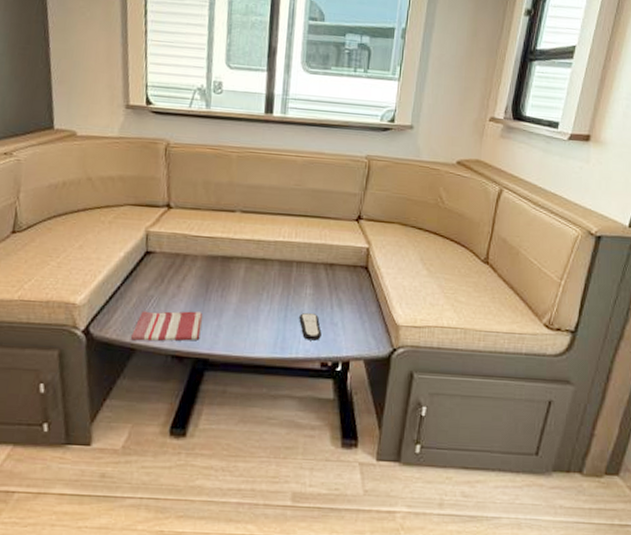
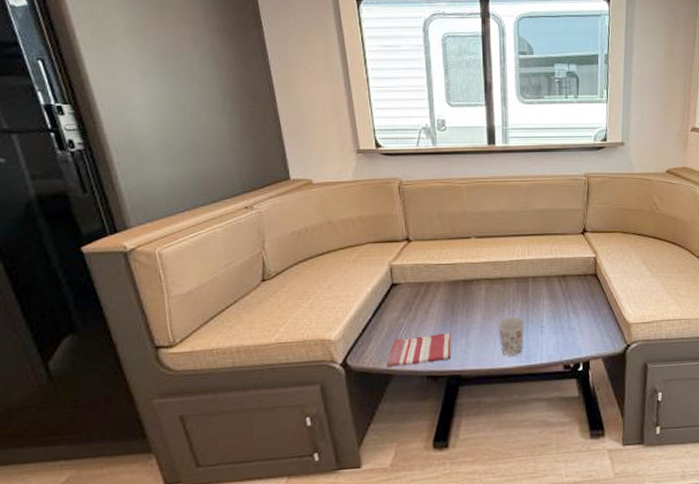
cup: none [253,302,284,346] -> present [497,316,525,357]
remote control: present [299,313,322,341] -> none [540,322,562,347]

